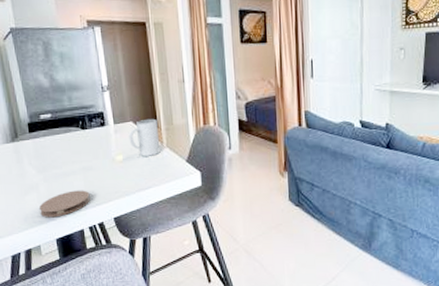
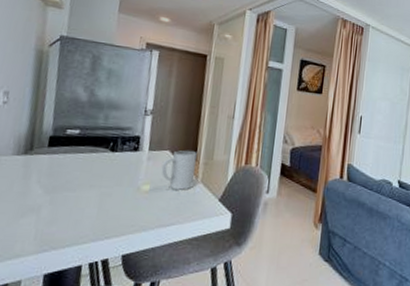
coaster: present [39,190,90,218] -> none [32,218,101,248]

